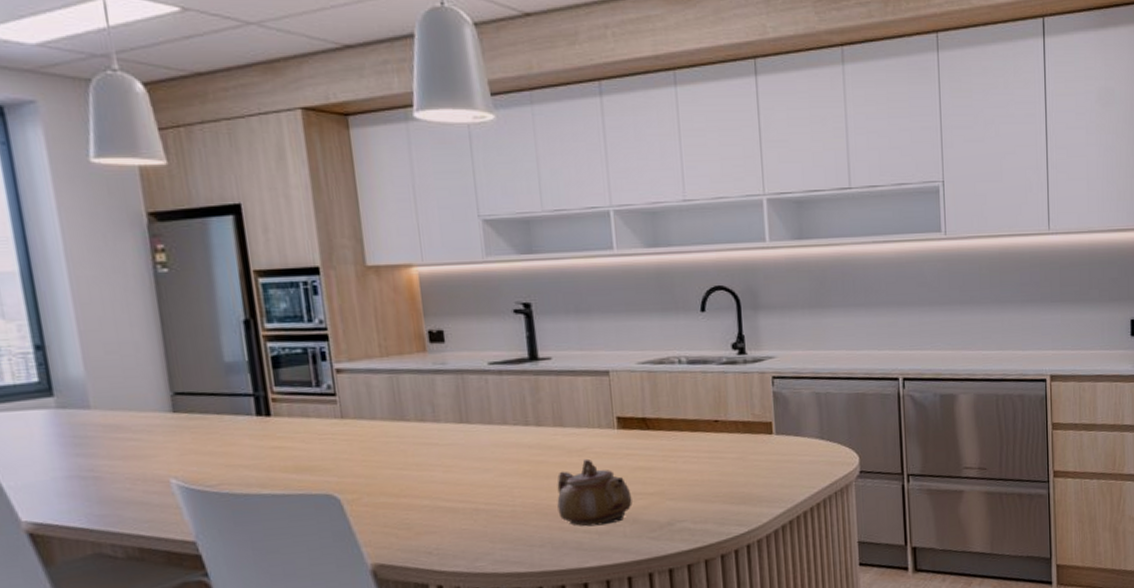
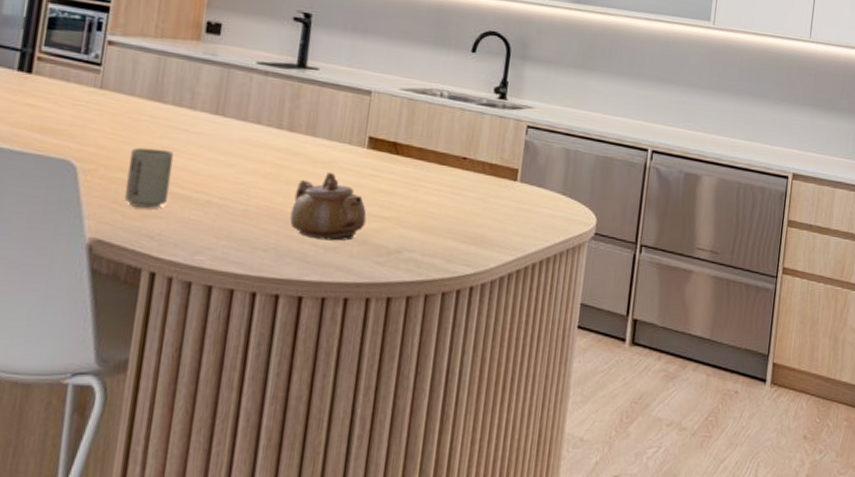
cup: none [388,466,436,527] -> present [125,147,174,208]

